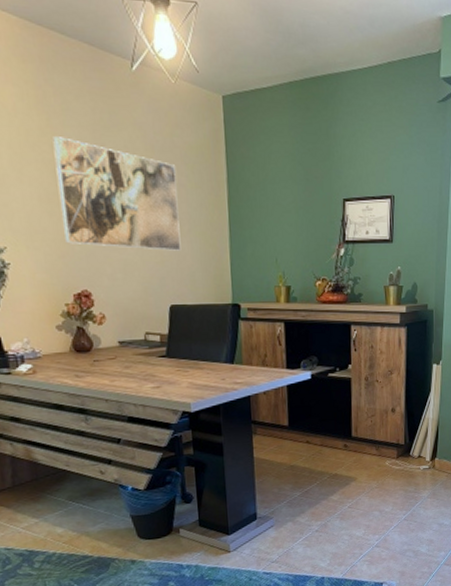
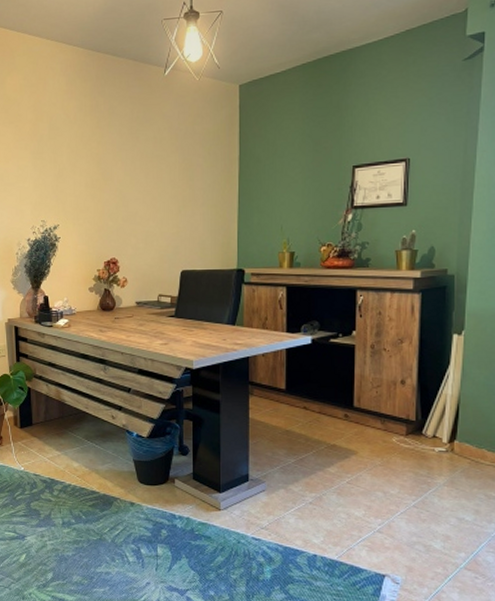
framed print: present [52,136,181,251] -> none [100,135,195,223]

